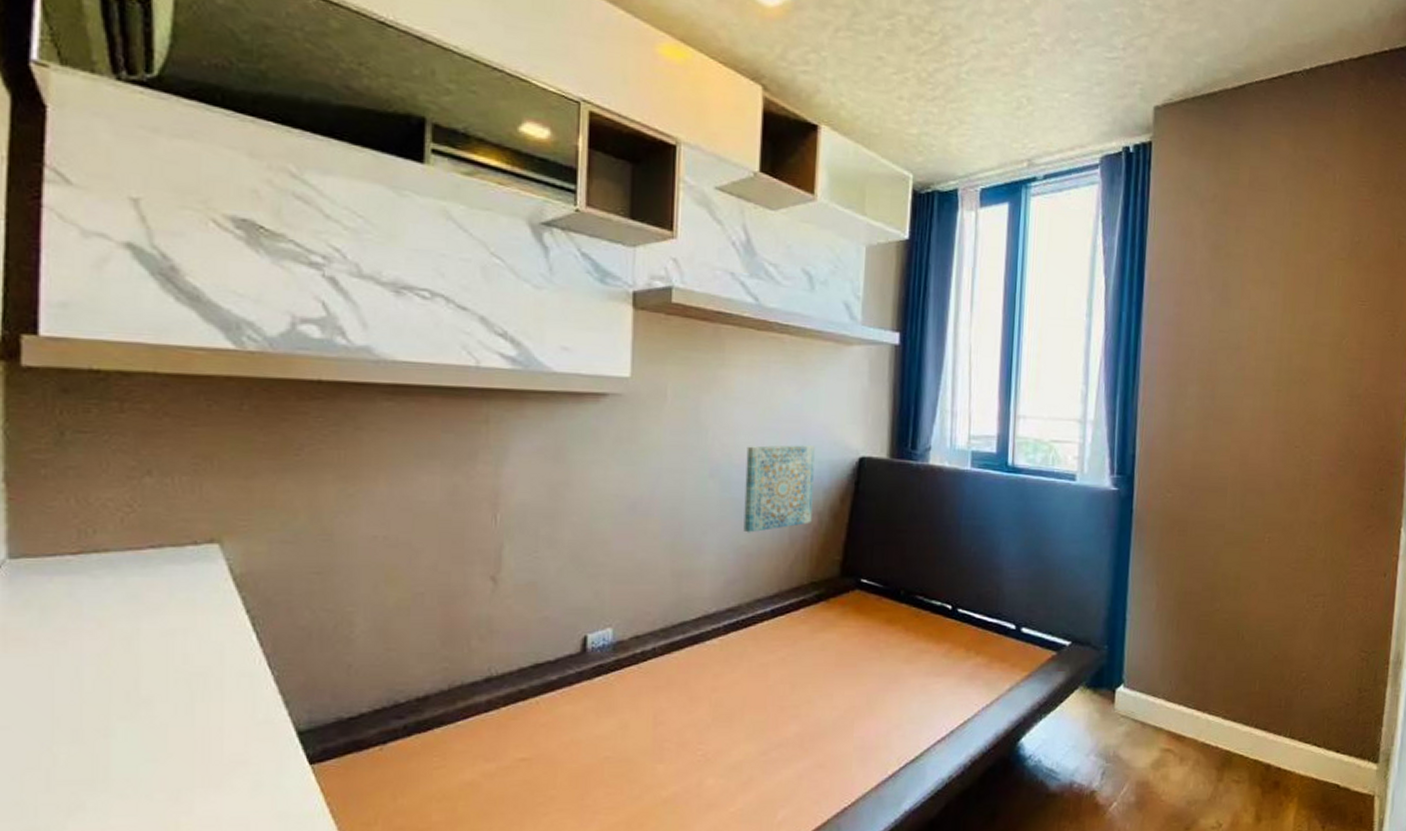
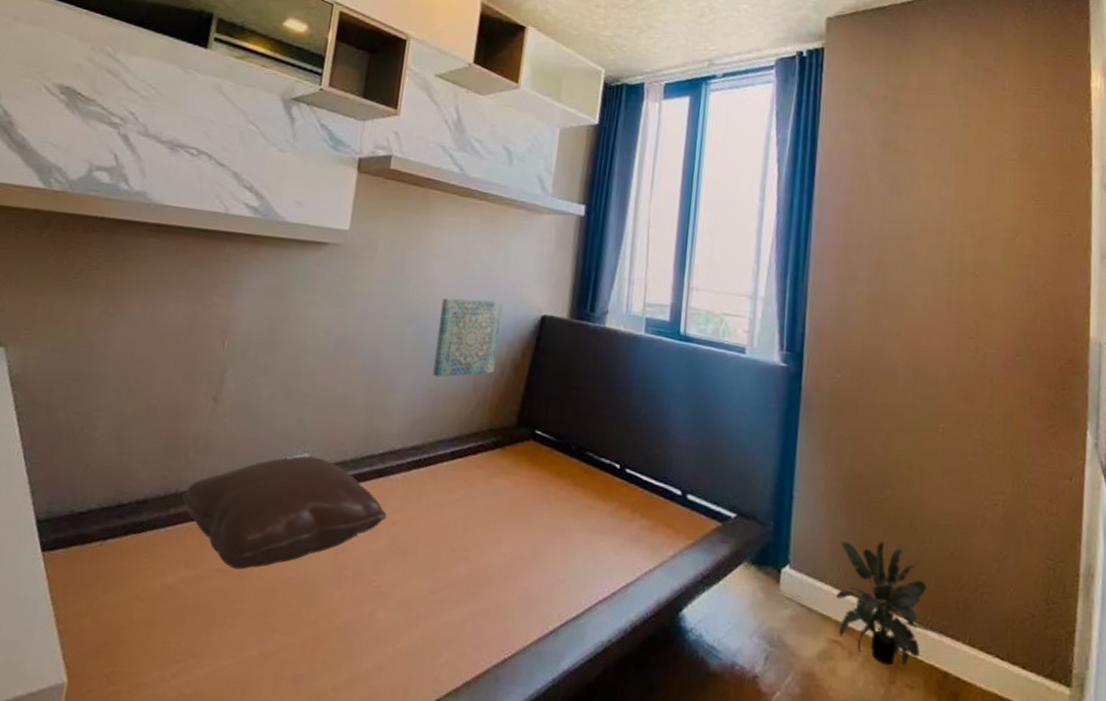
pillow: none [469,630,707,756] -> present [181,455,387,570]
potted plant: none [1167,653,1266,766] -> present [835,541,942,666]

